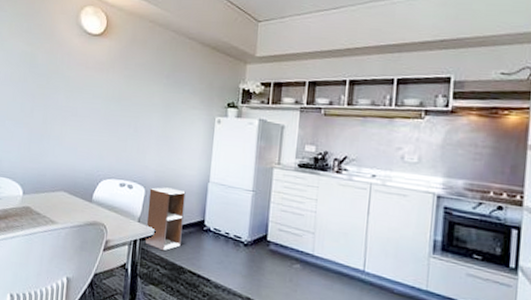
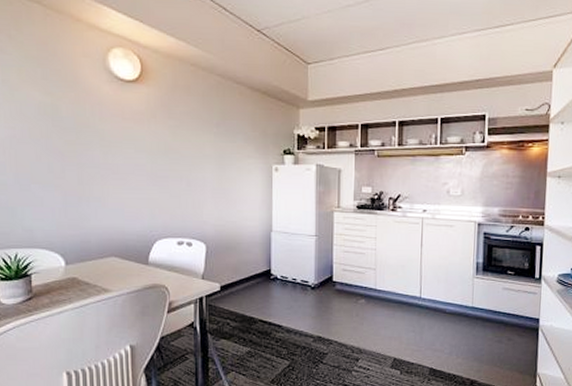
shelf unit: present [145,187,186,251] -> none [211,241,249,305]

